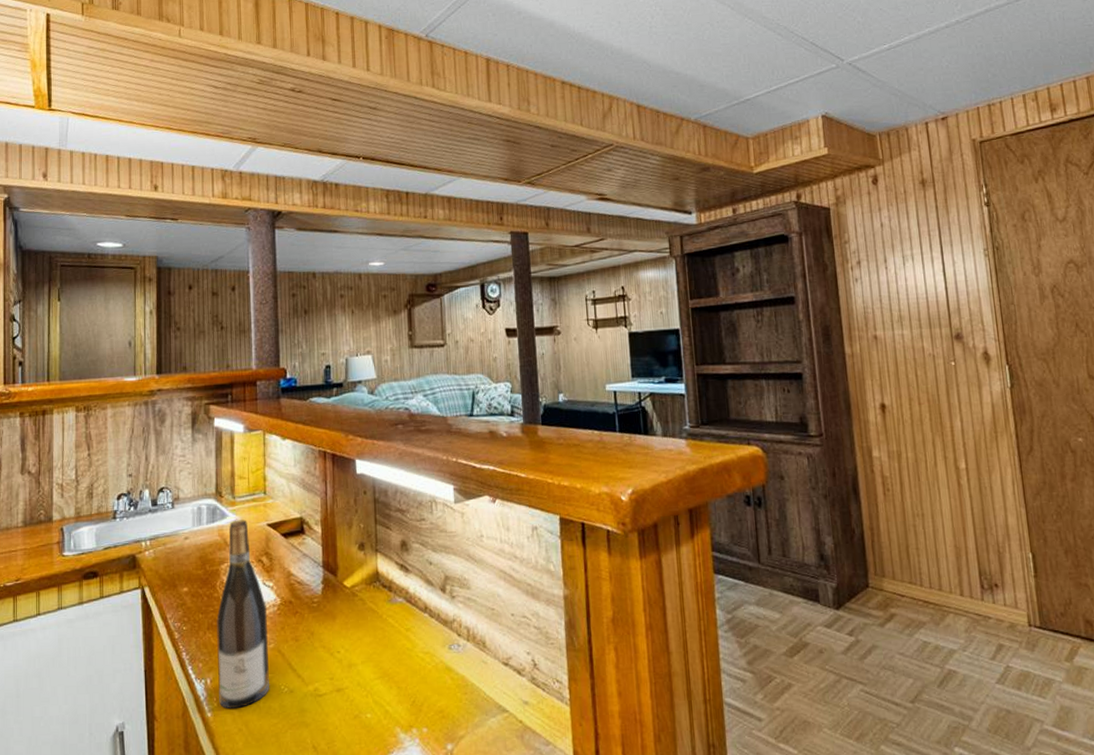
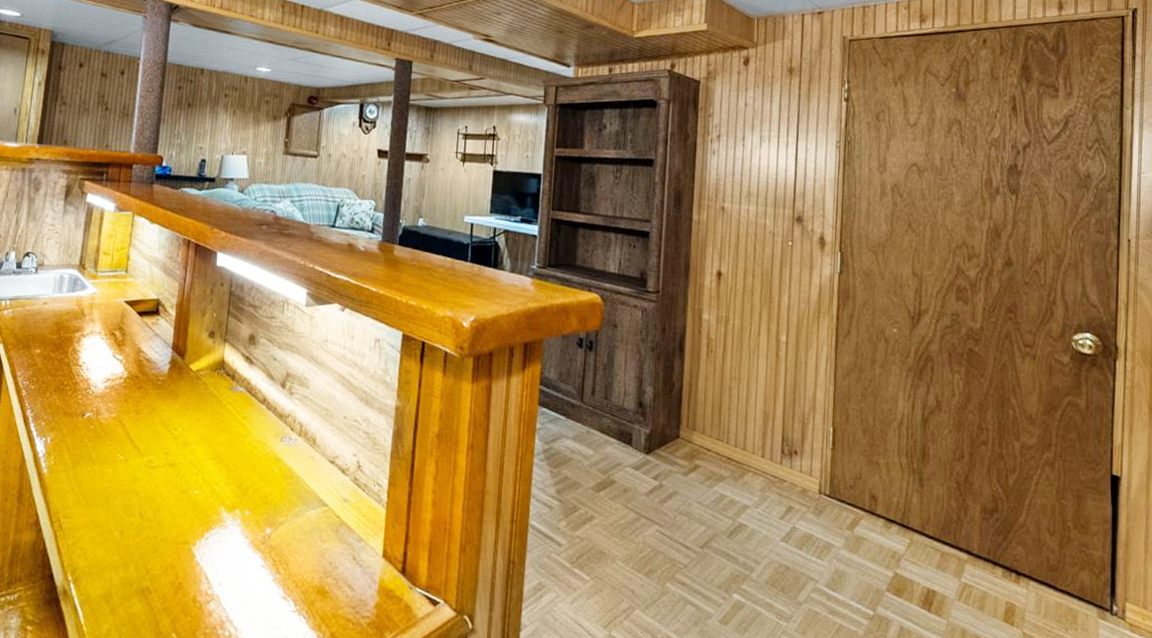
wine bottle: present [216,519,270,709] -> none [56,293,114,469]

